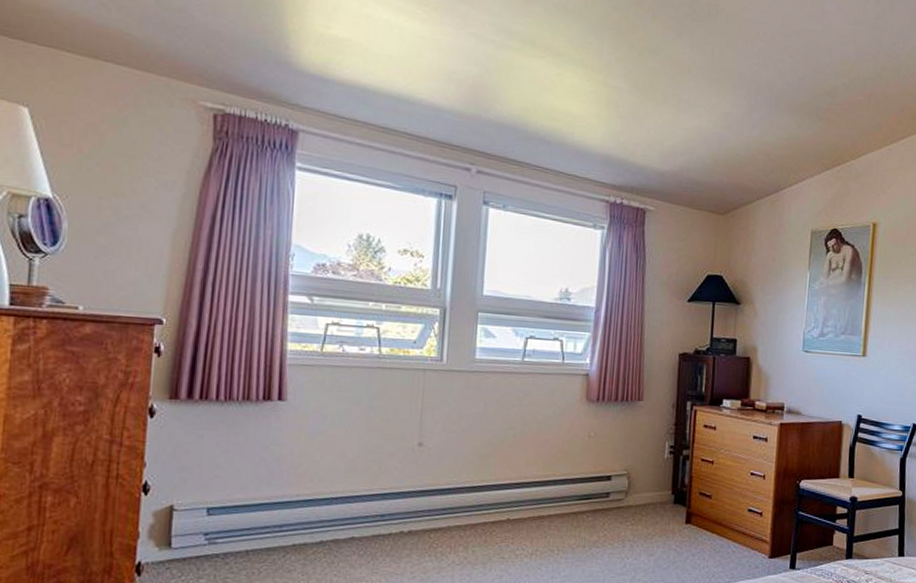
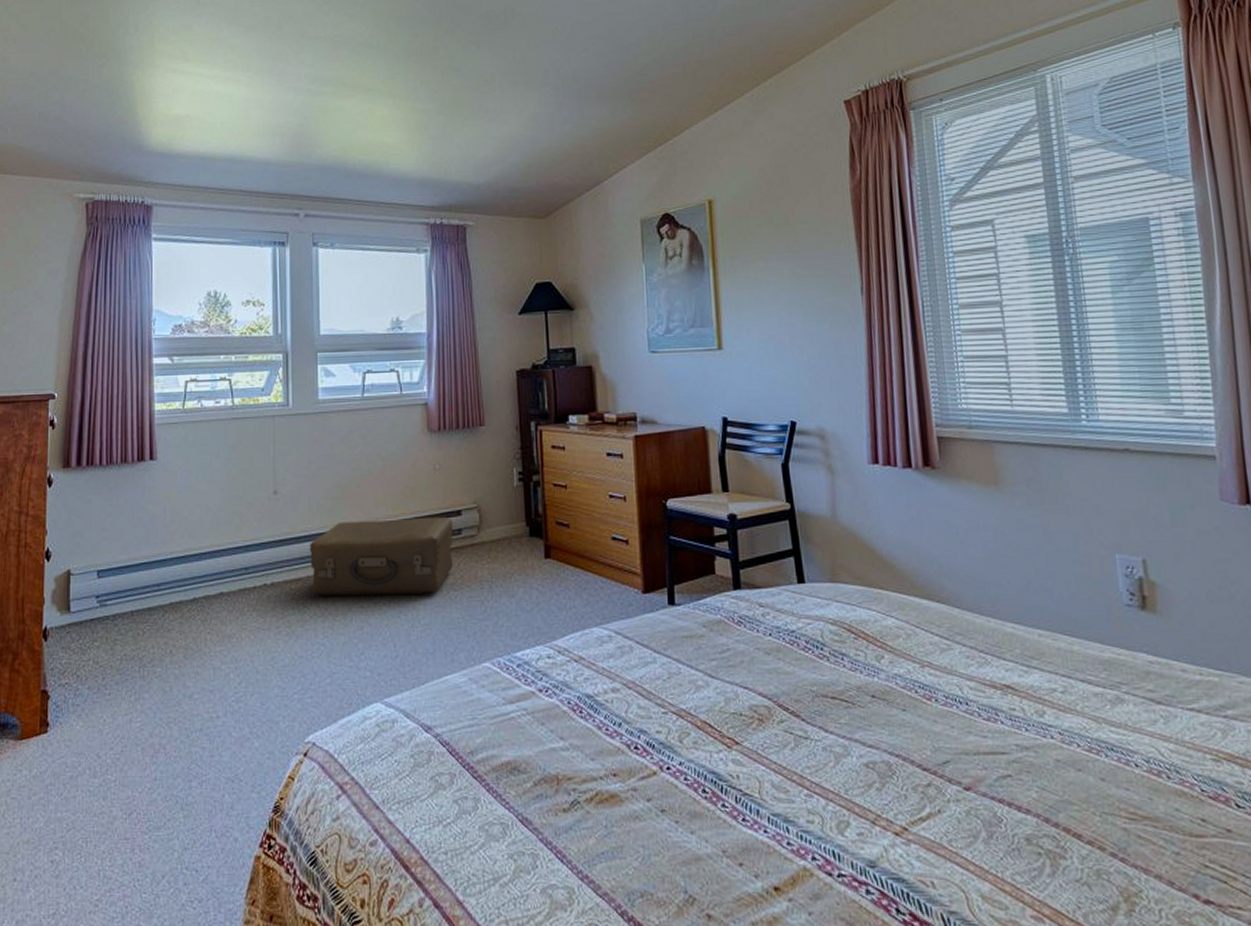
suitcase: none [452,478,602,550] -> present [309,517,453,597]

